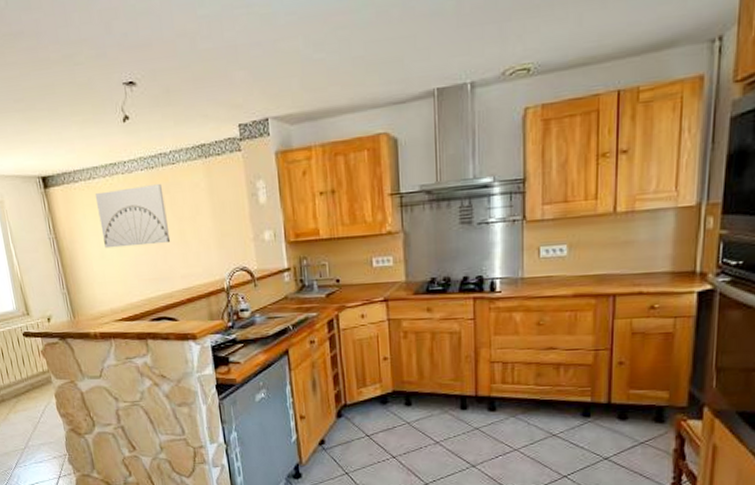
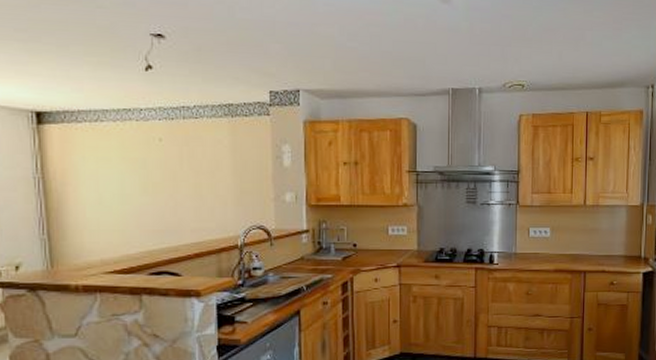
wall art: present [94,184,171,249] -> none [100,135,184,196]

